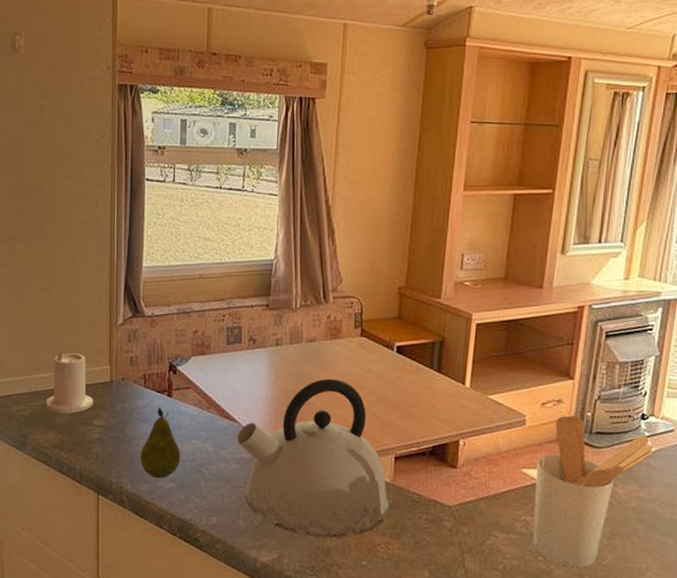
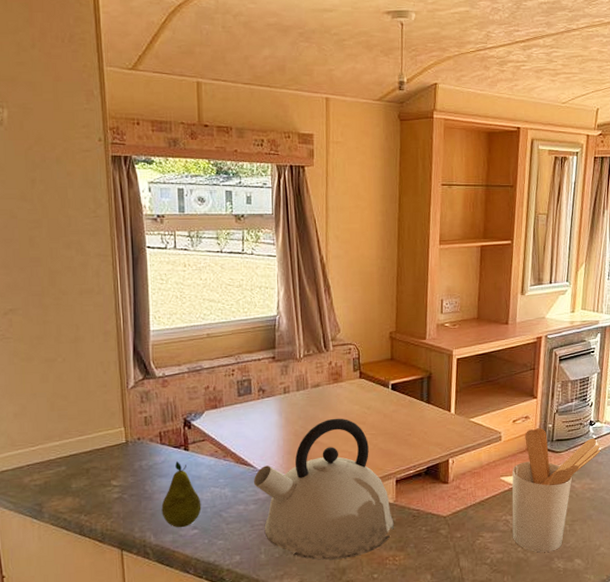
candle: present [45,350,94,414] -> none [60,418,110,479]

